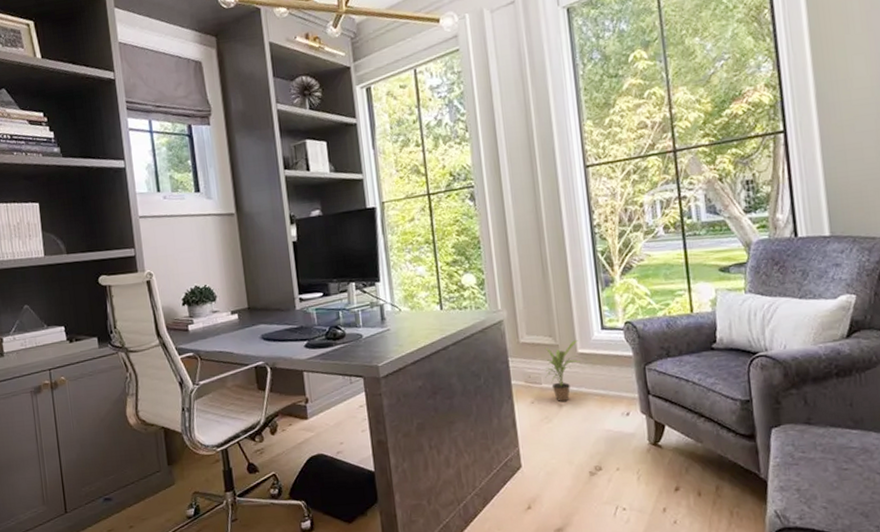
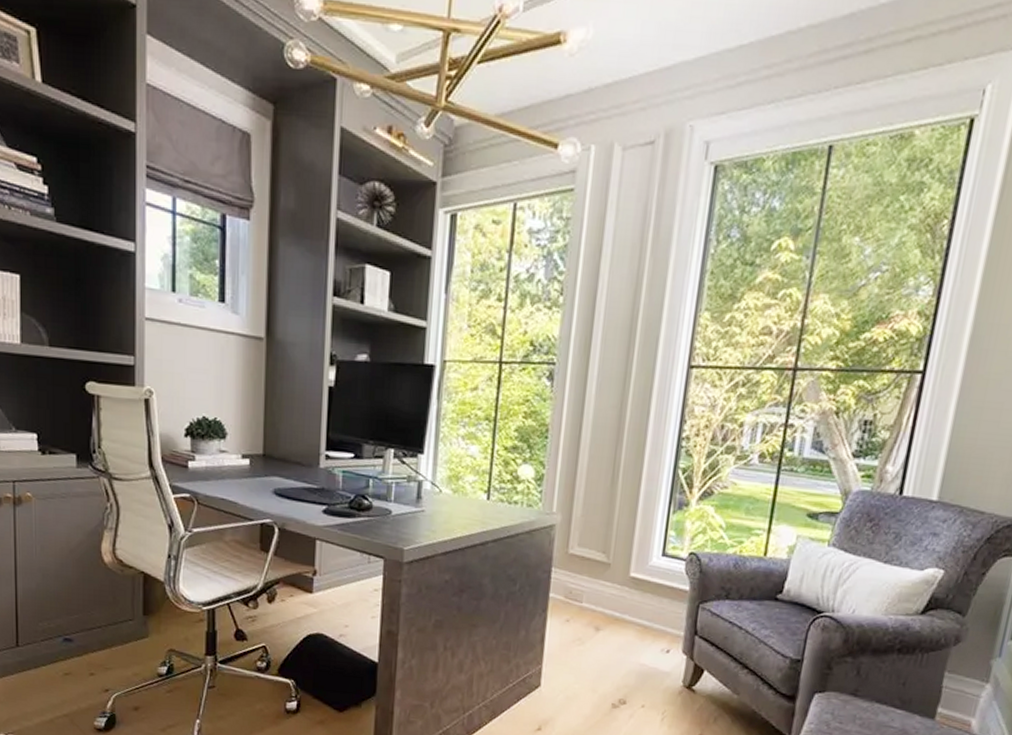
potted plant: present [544,340,581,402] -> none [588,562,633,627]

